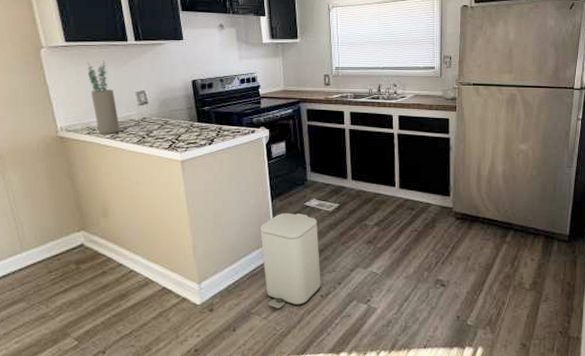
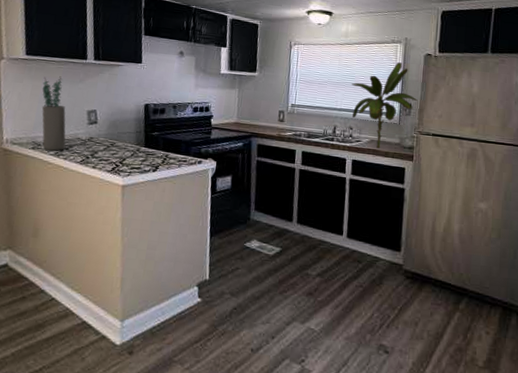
pedal bin: present [260,212,321,308] -> none [192,251,256,359]
plant: none [391,16,457,102] -> present [351,62,417,149]

